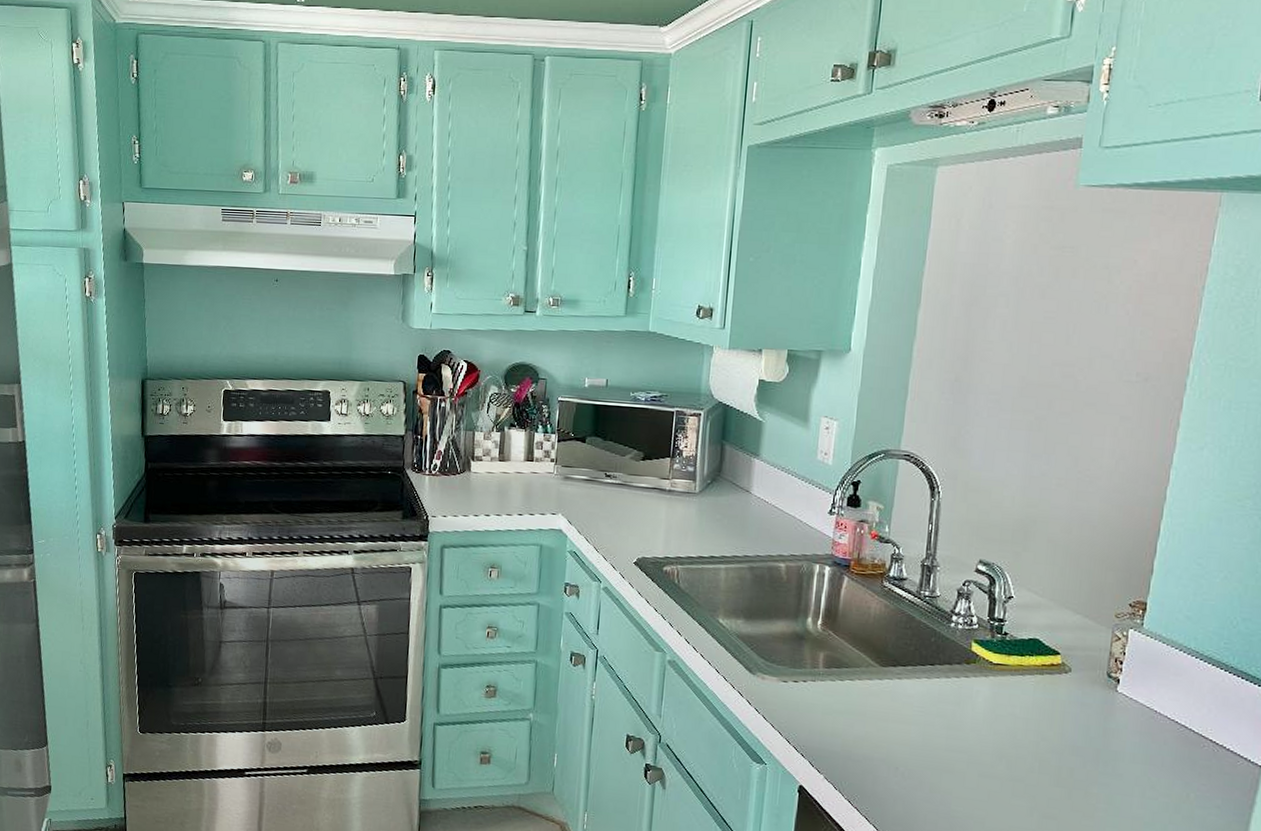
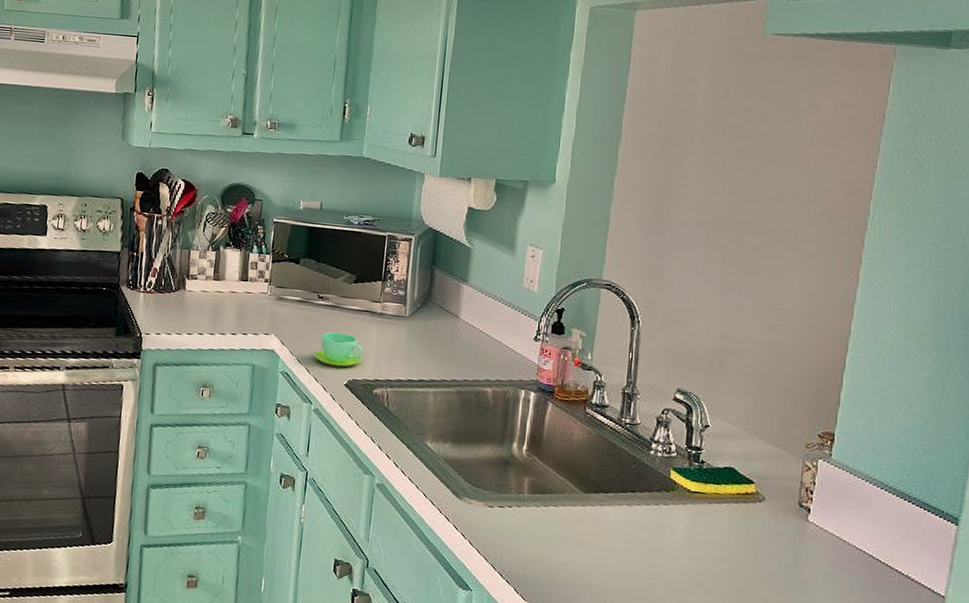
cup: none [601,510,652,545] -> present [313,332,363,367]

